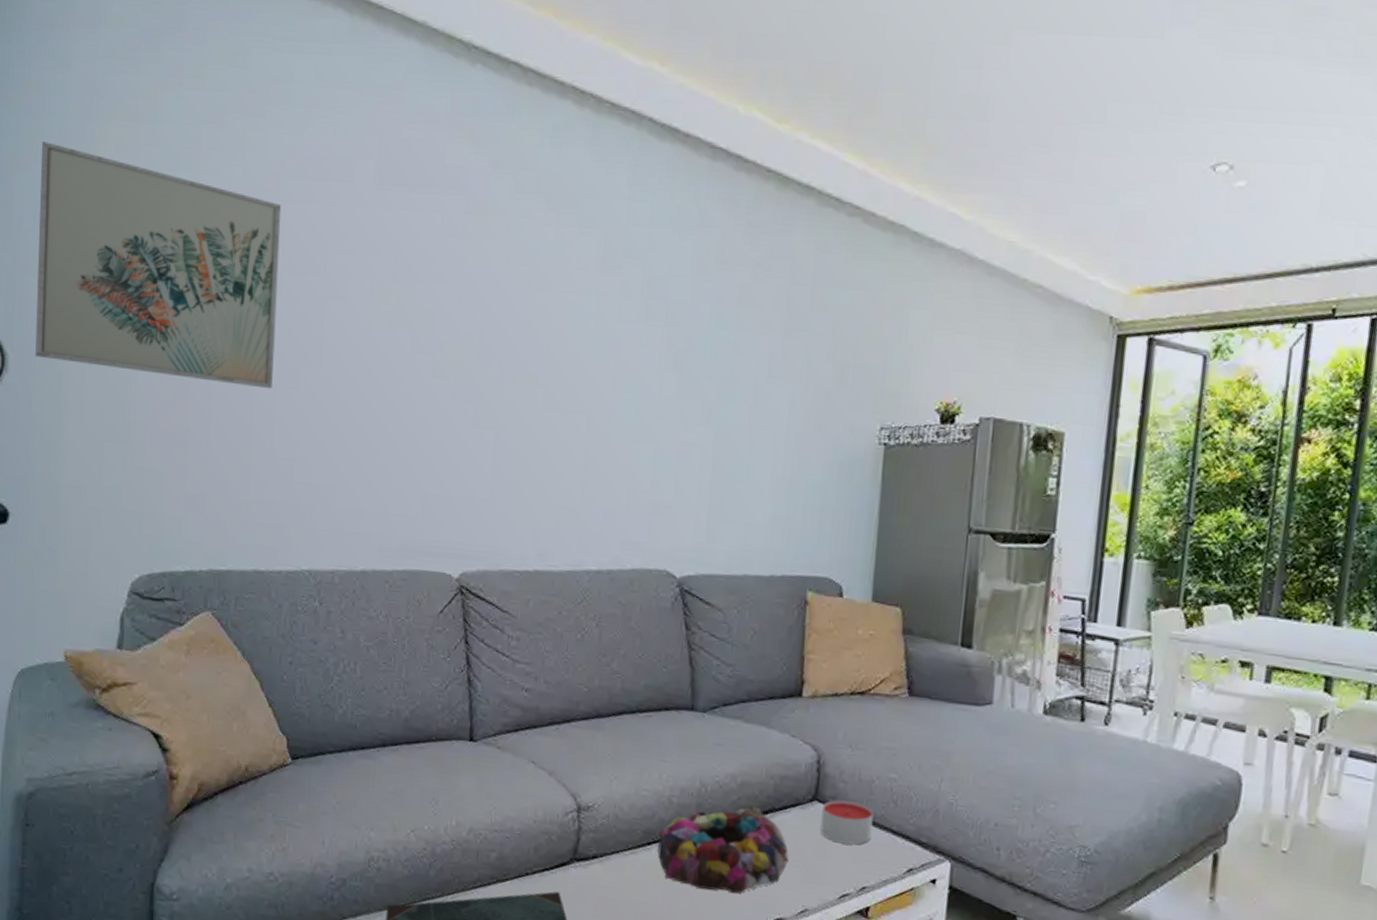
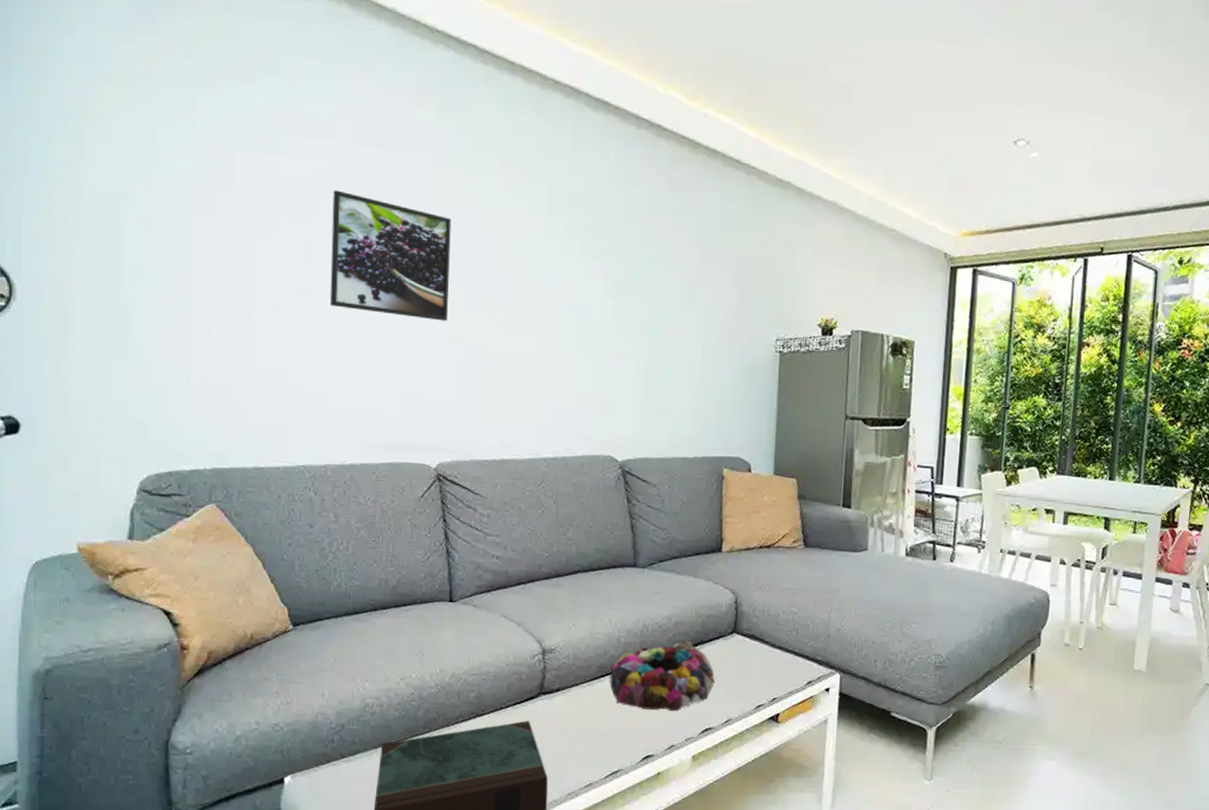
wall art: present [35,141,282,389] -> none [42,98,271,313]
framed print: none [342,242,485,401] -> present [329,190,451,321]
candle: present [820,800,874,845] -> none [739,631,780,666]

